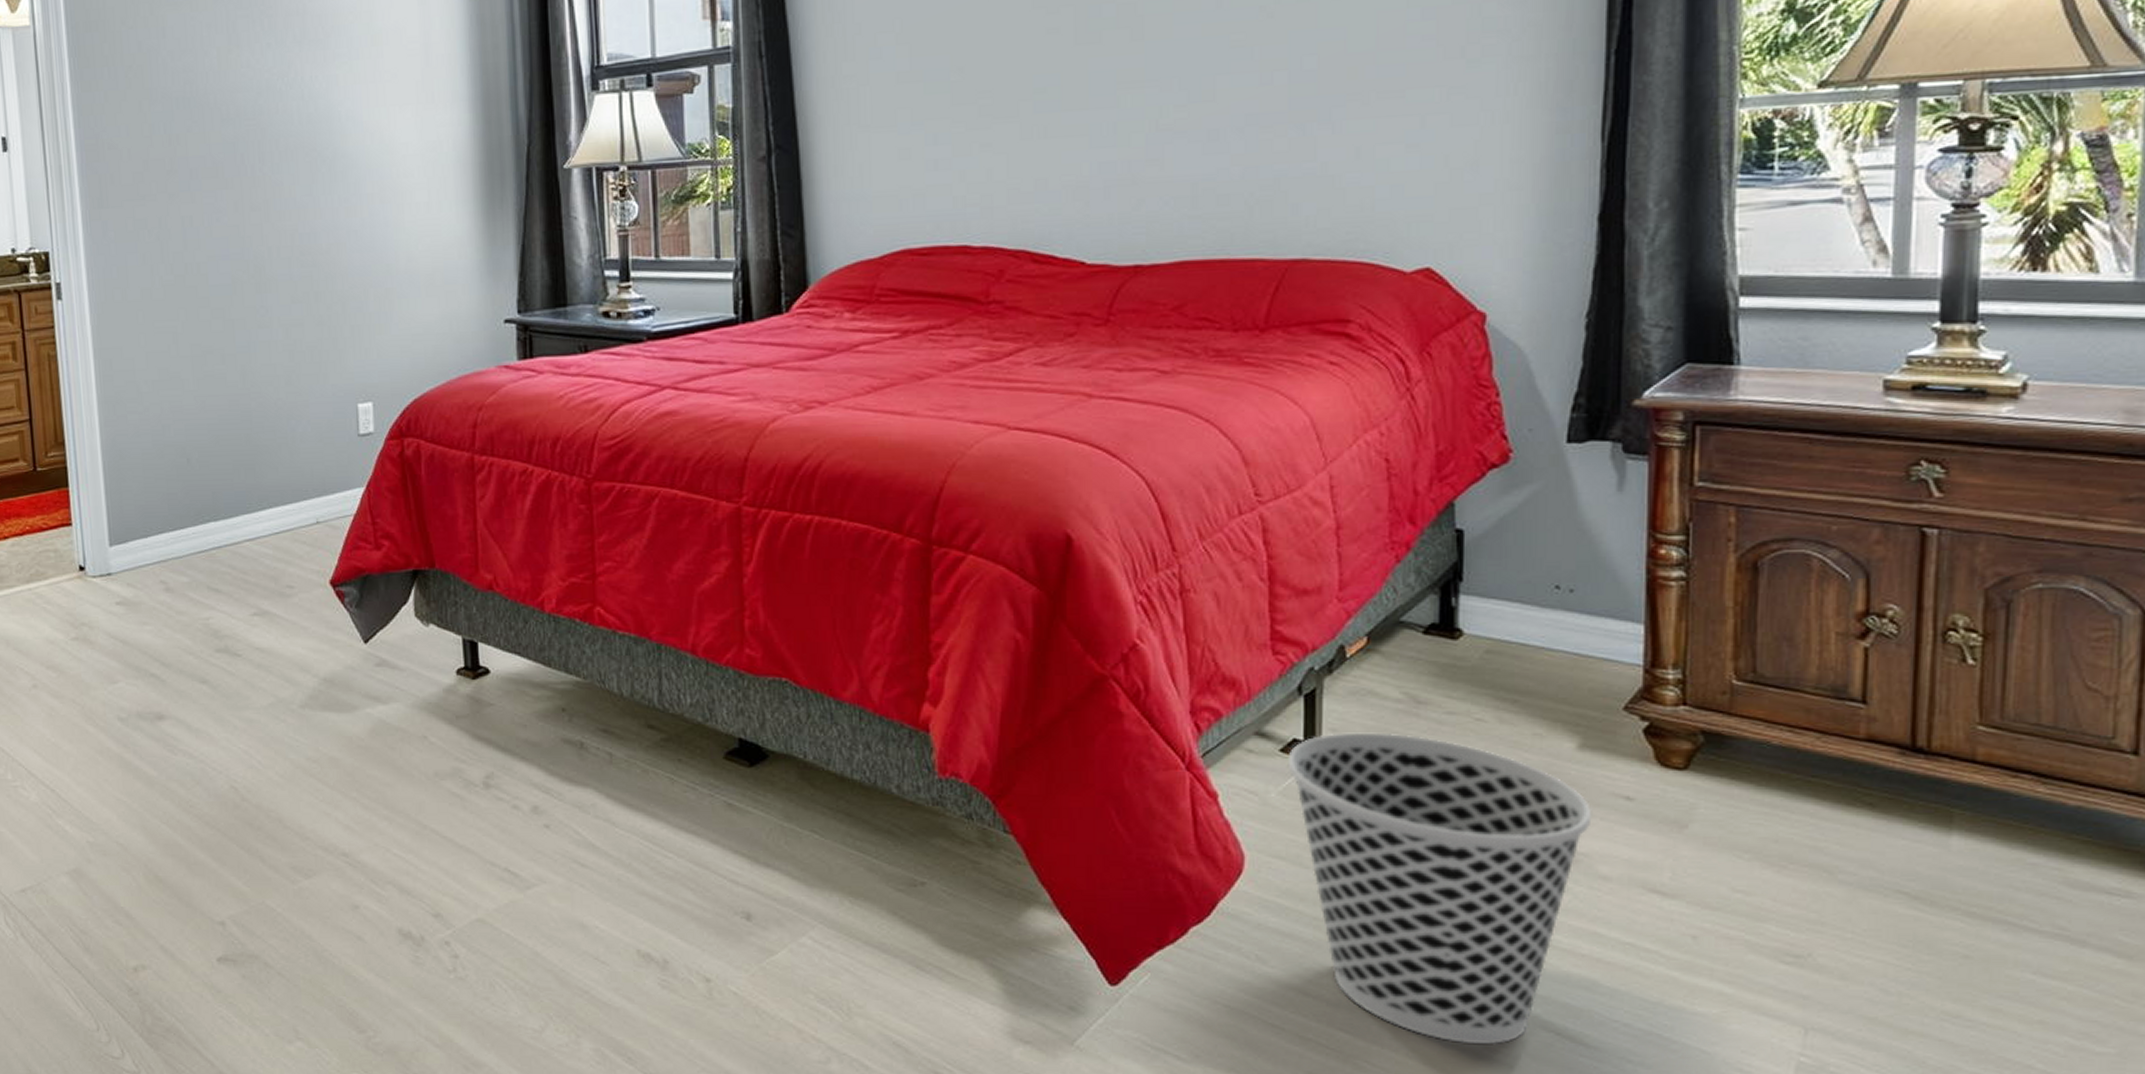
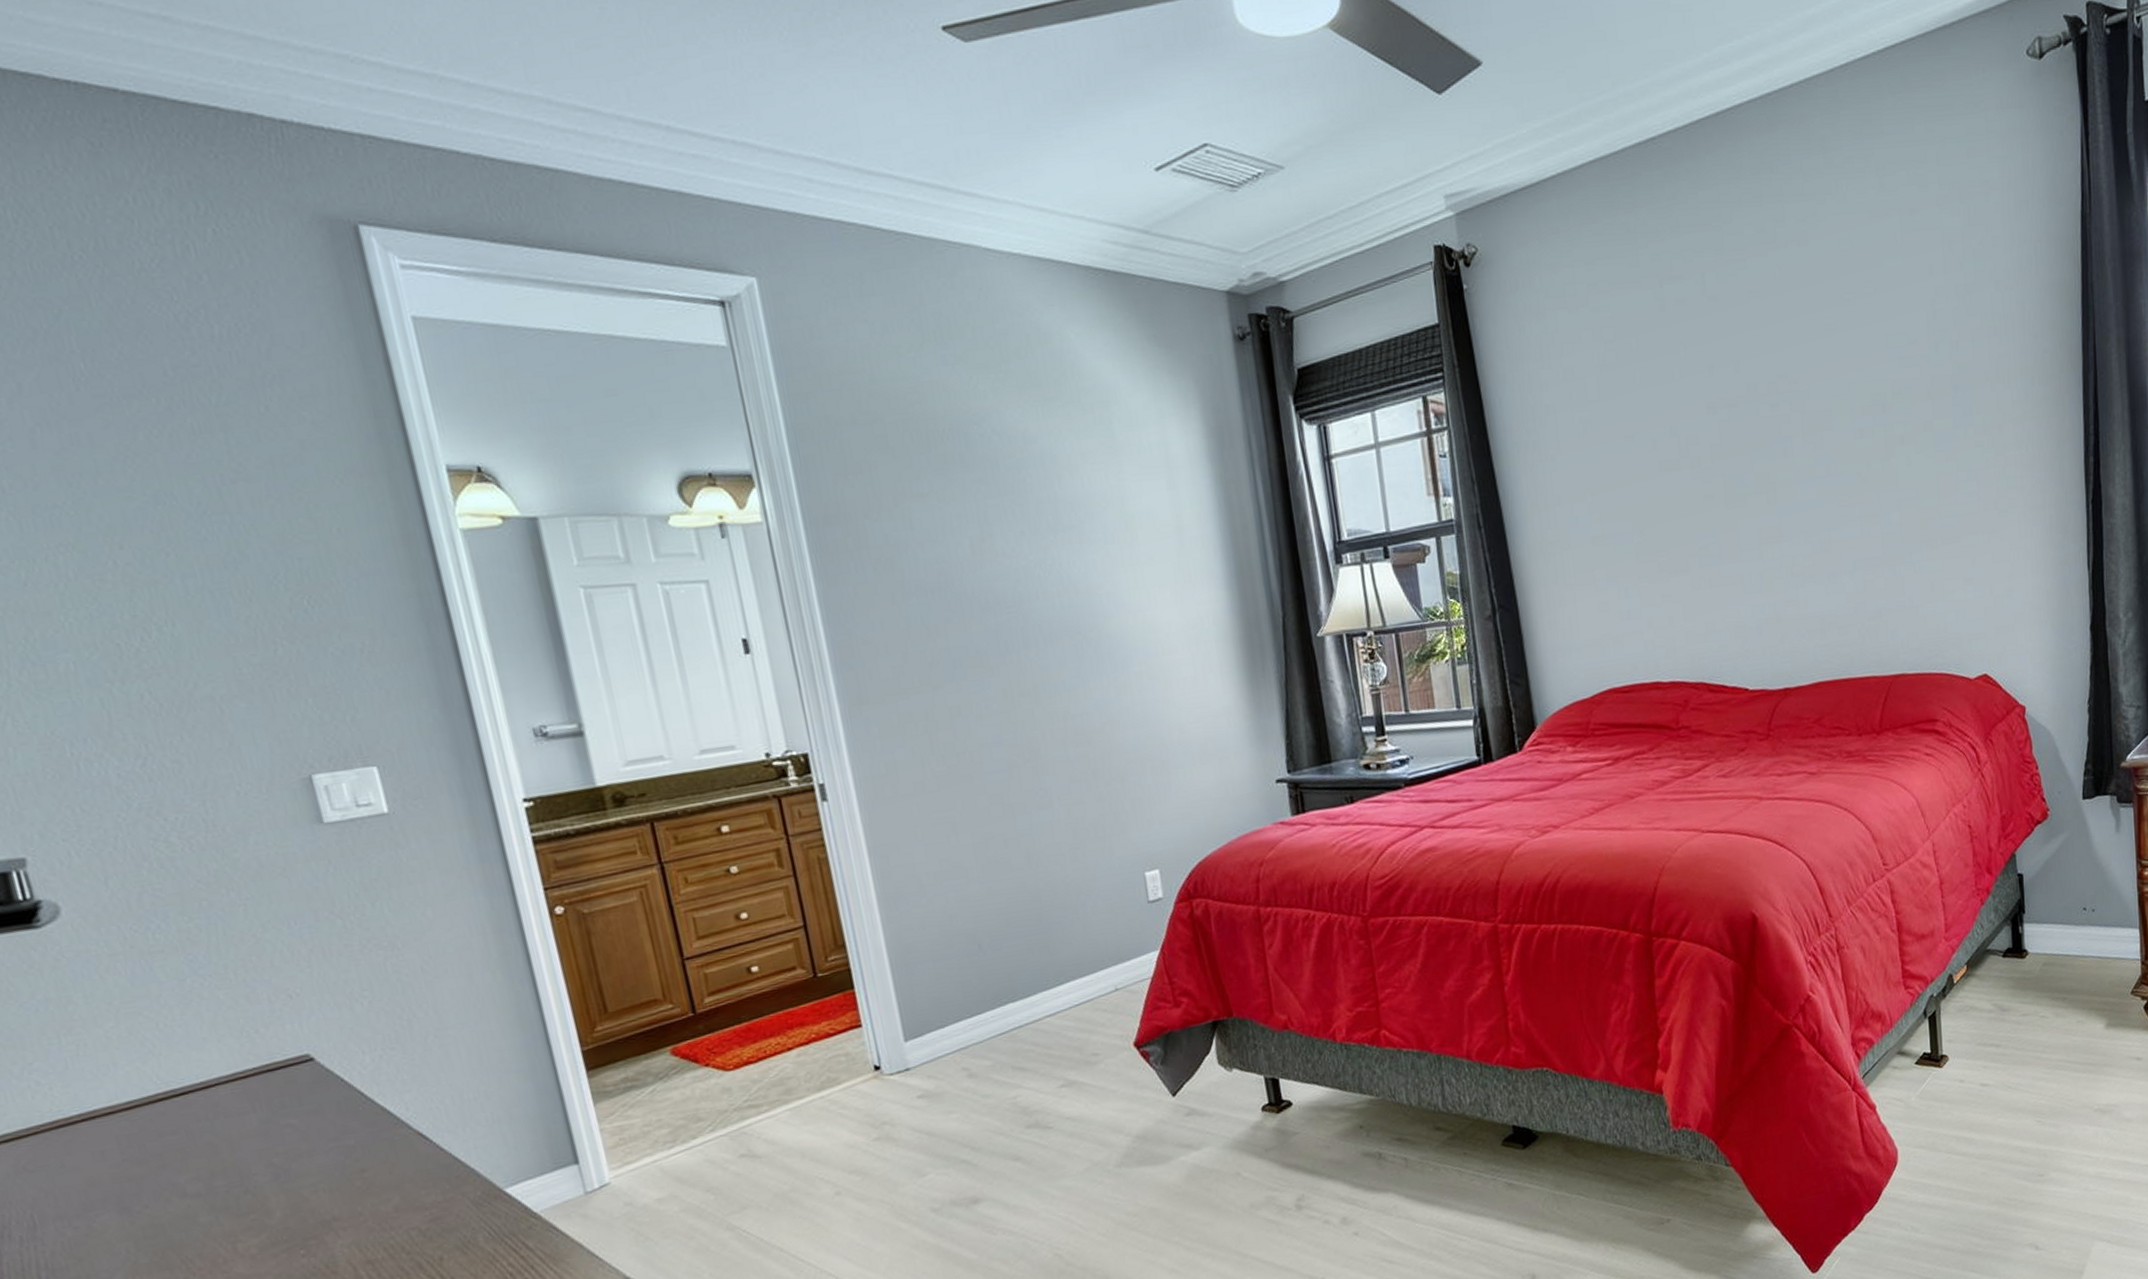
wastebasket: present [1288,732,1592,1044] -> none [1921,1035,2118,1263]

